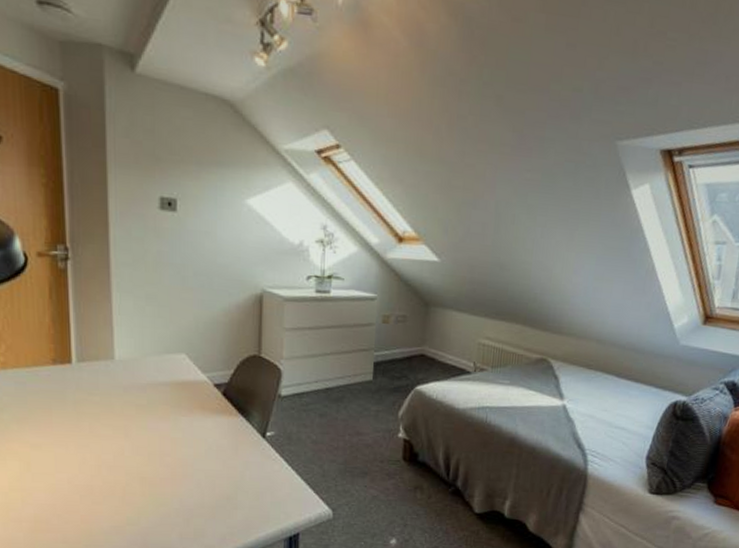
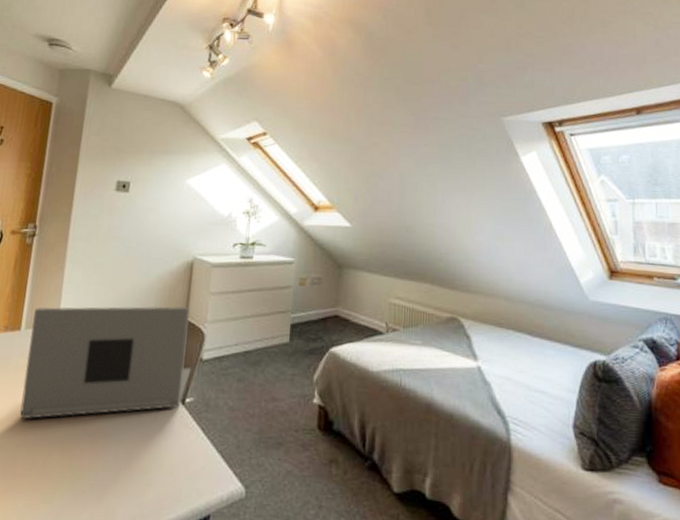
laptop: none [83,340,270,452] -> present [19,306,192,420]

